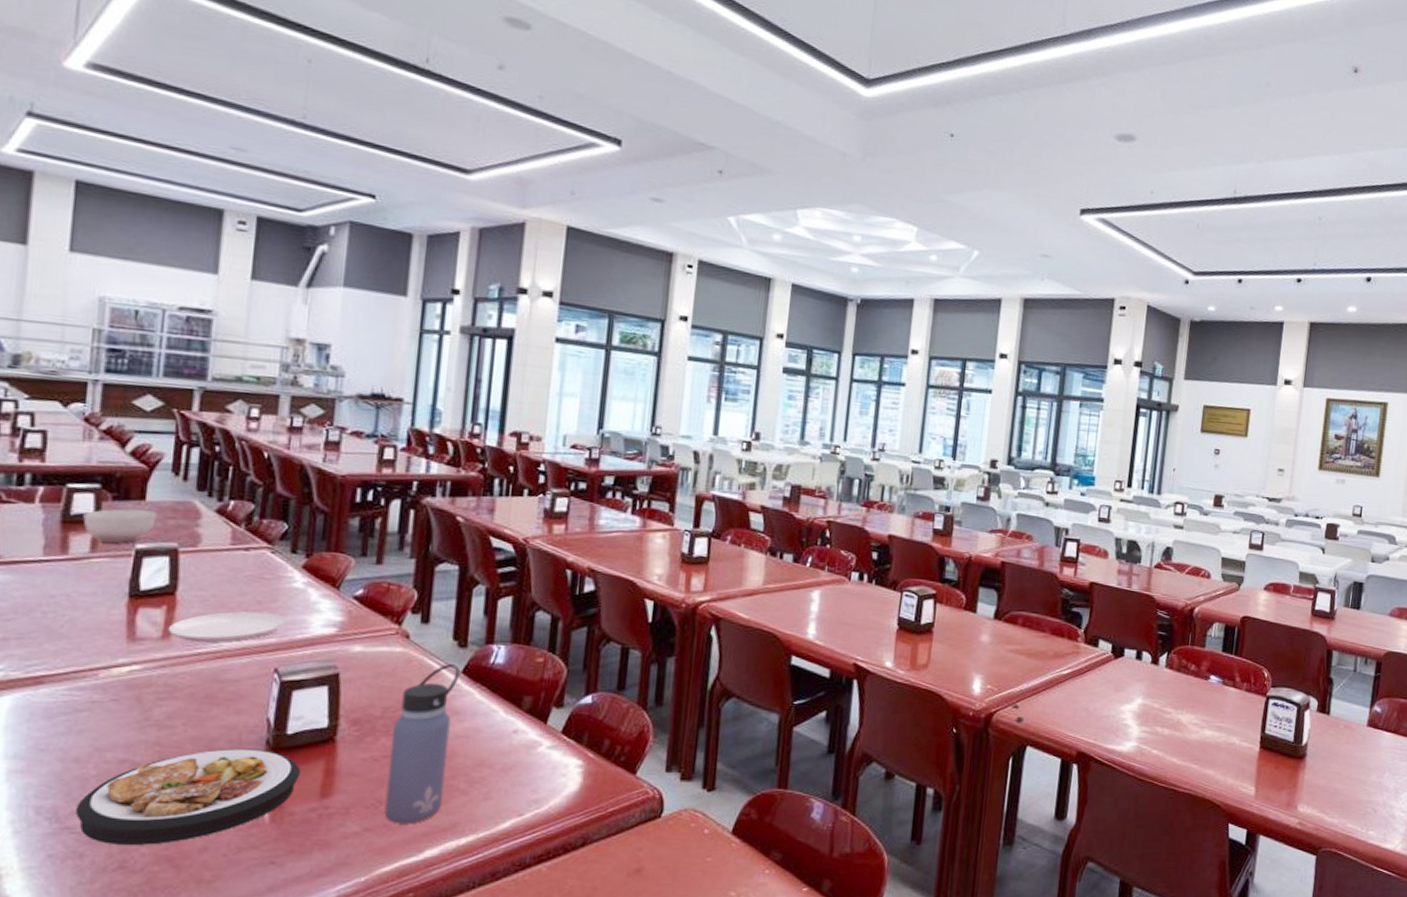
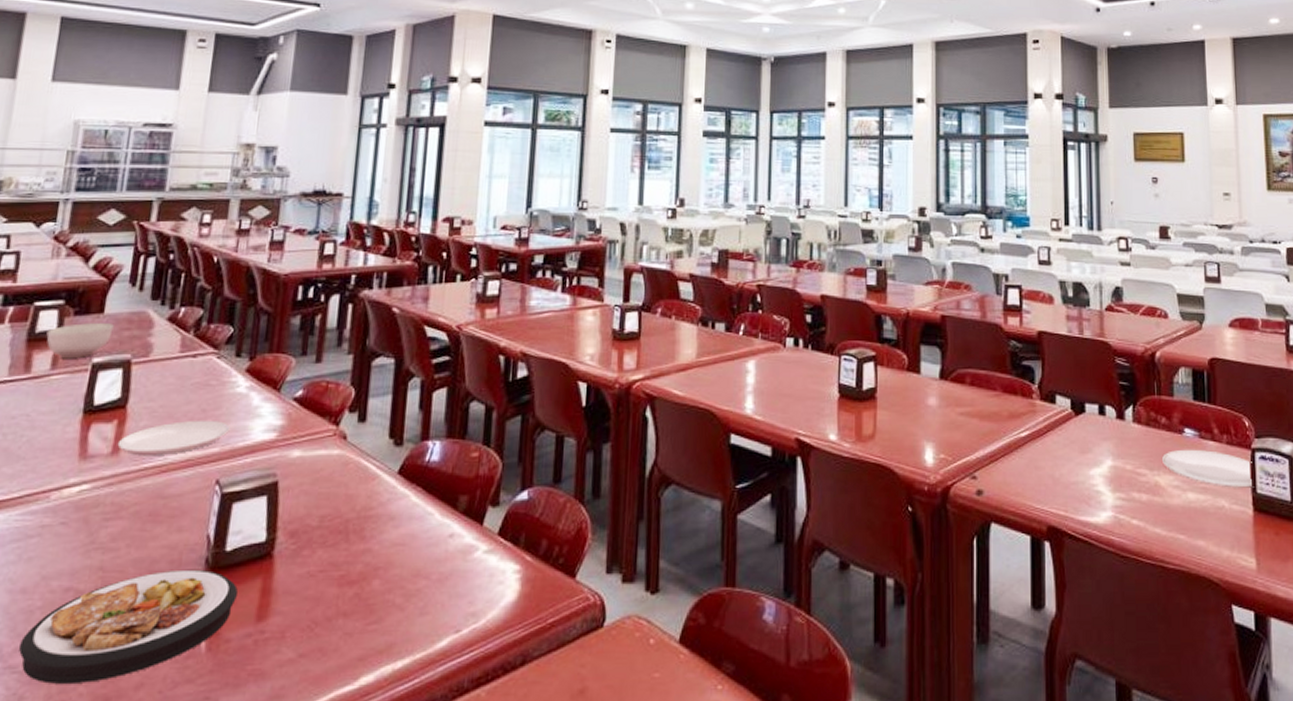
water bottle: present [384,663,461,823] -> none [319,463,396,646]
plate: none [1187,693,1265,729] -> present [1162,449,1255,488]

